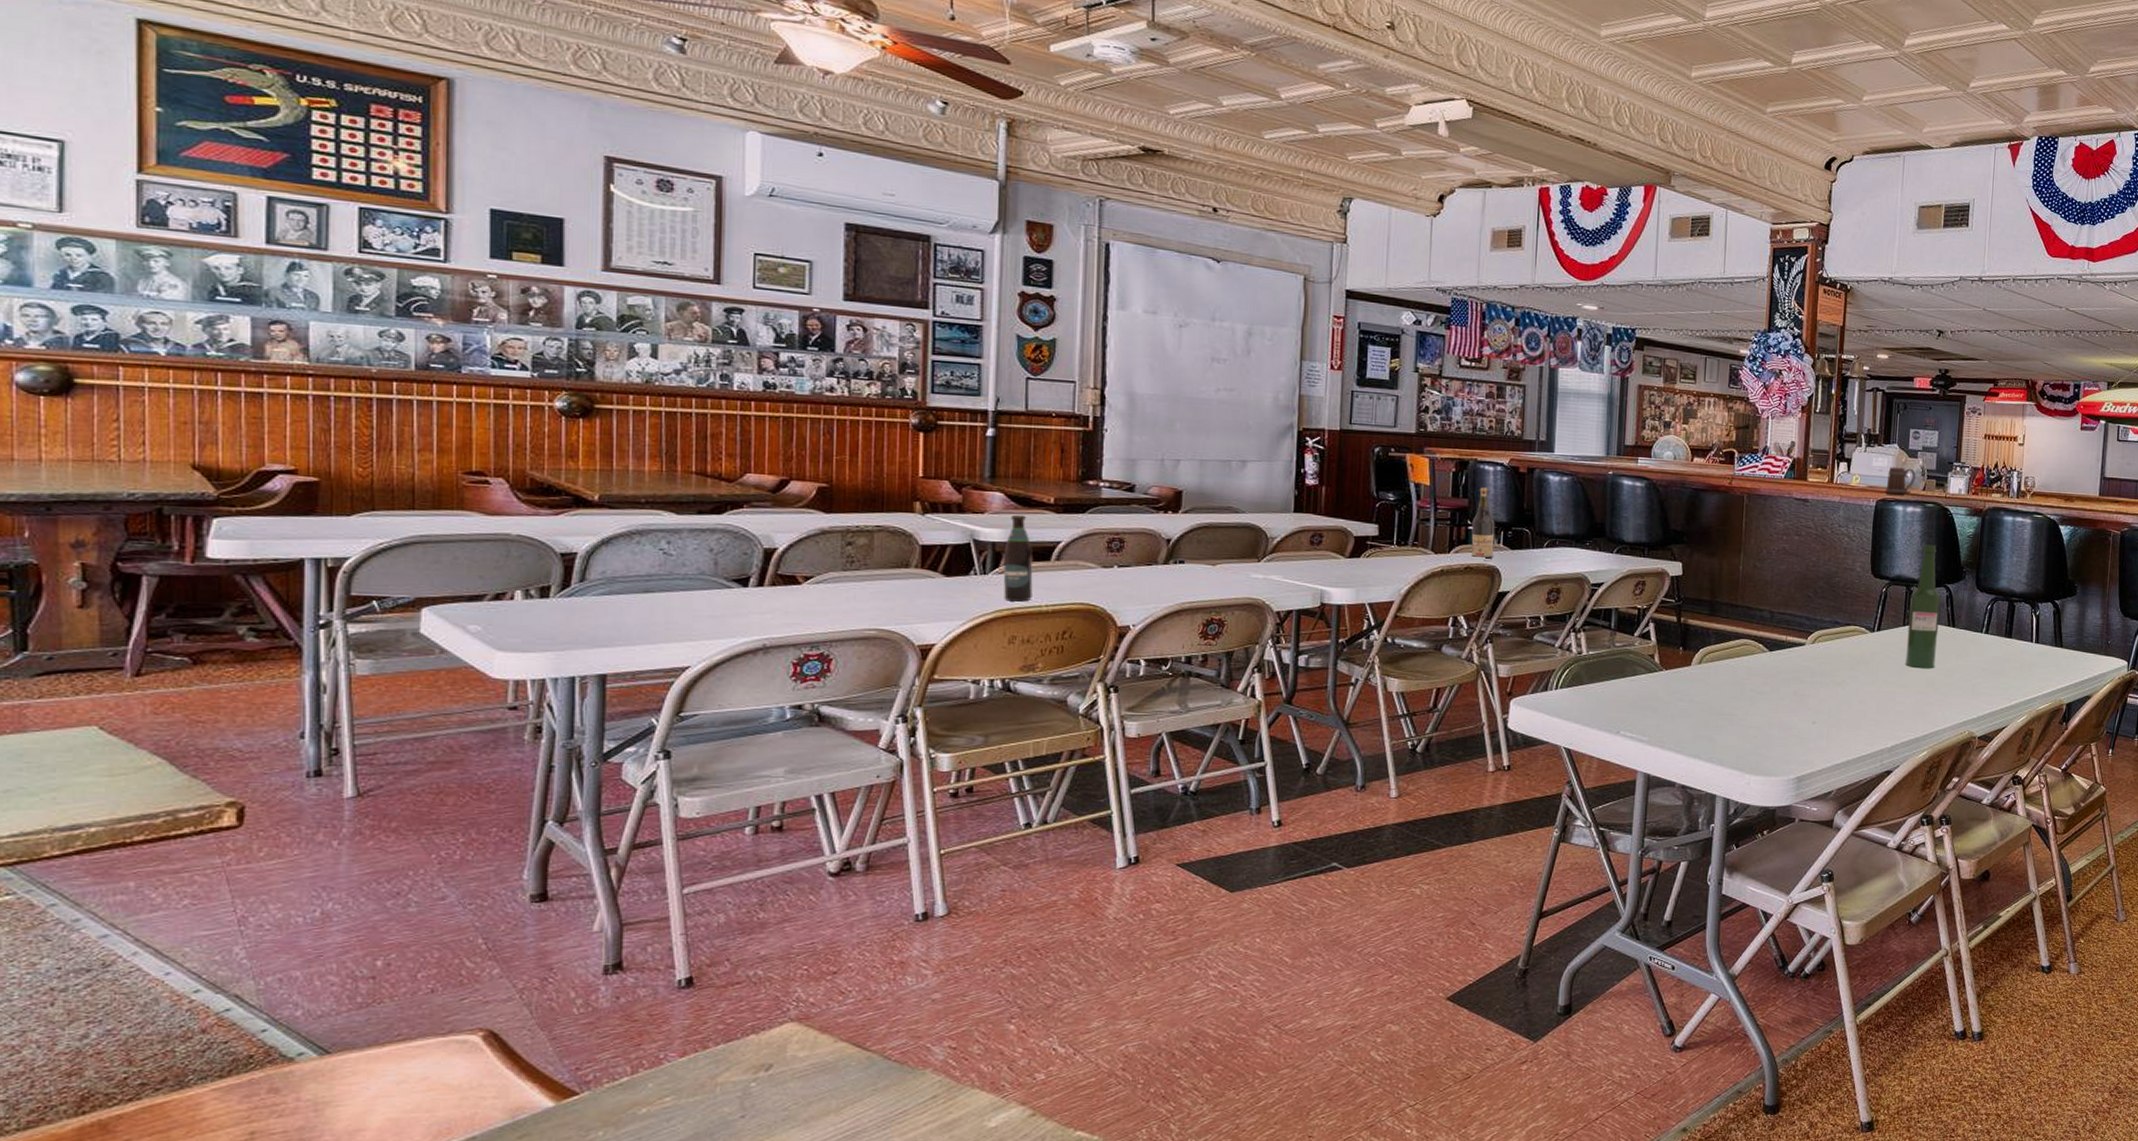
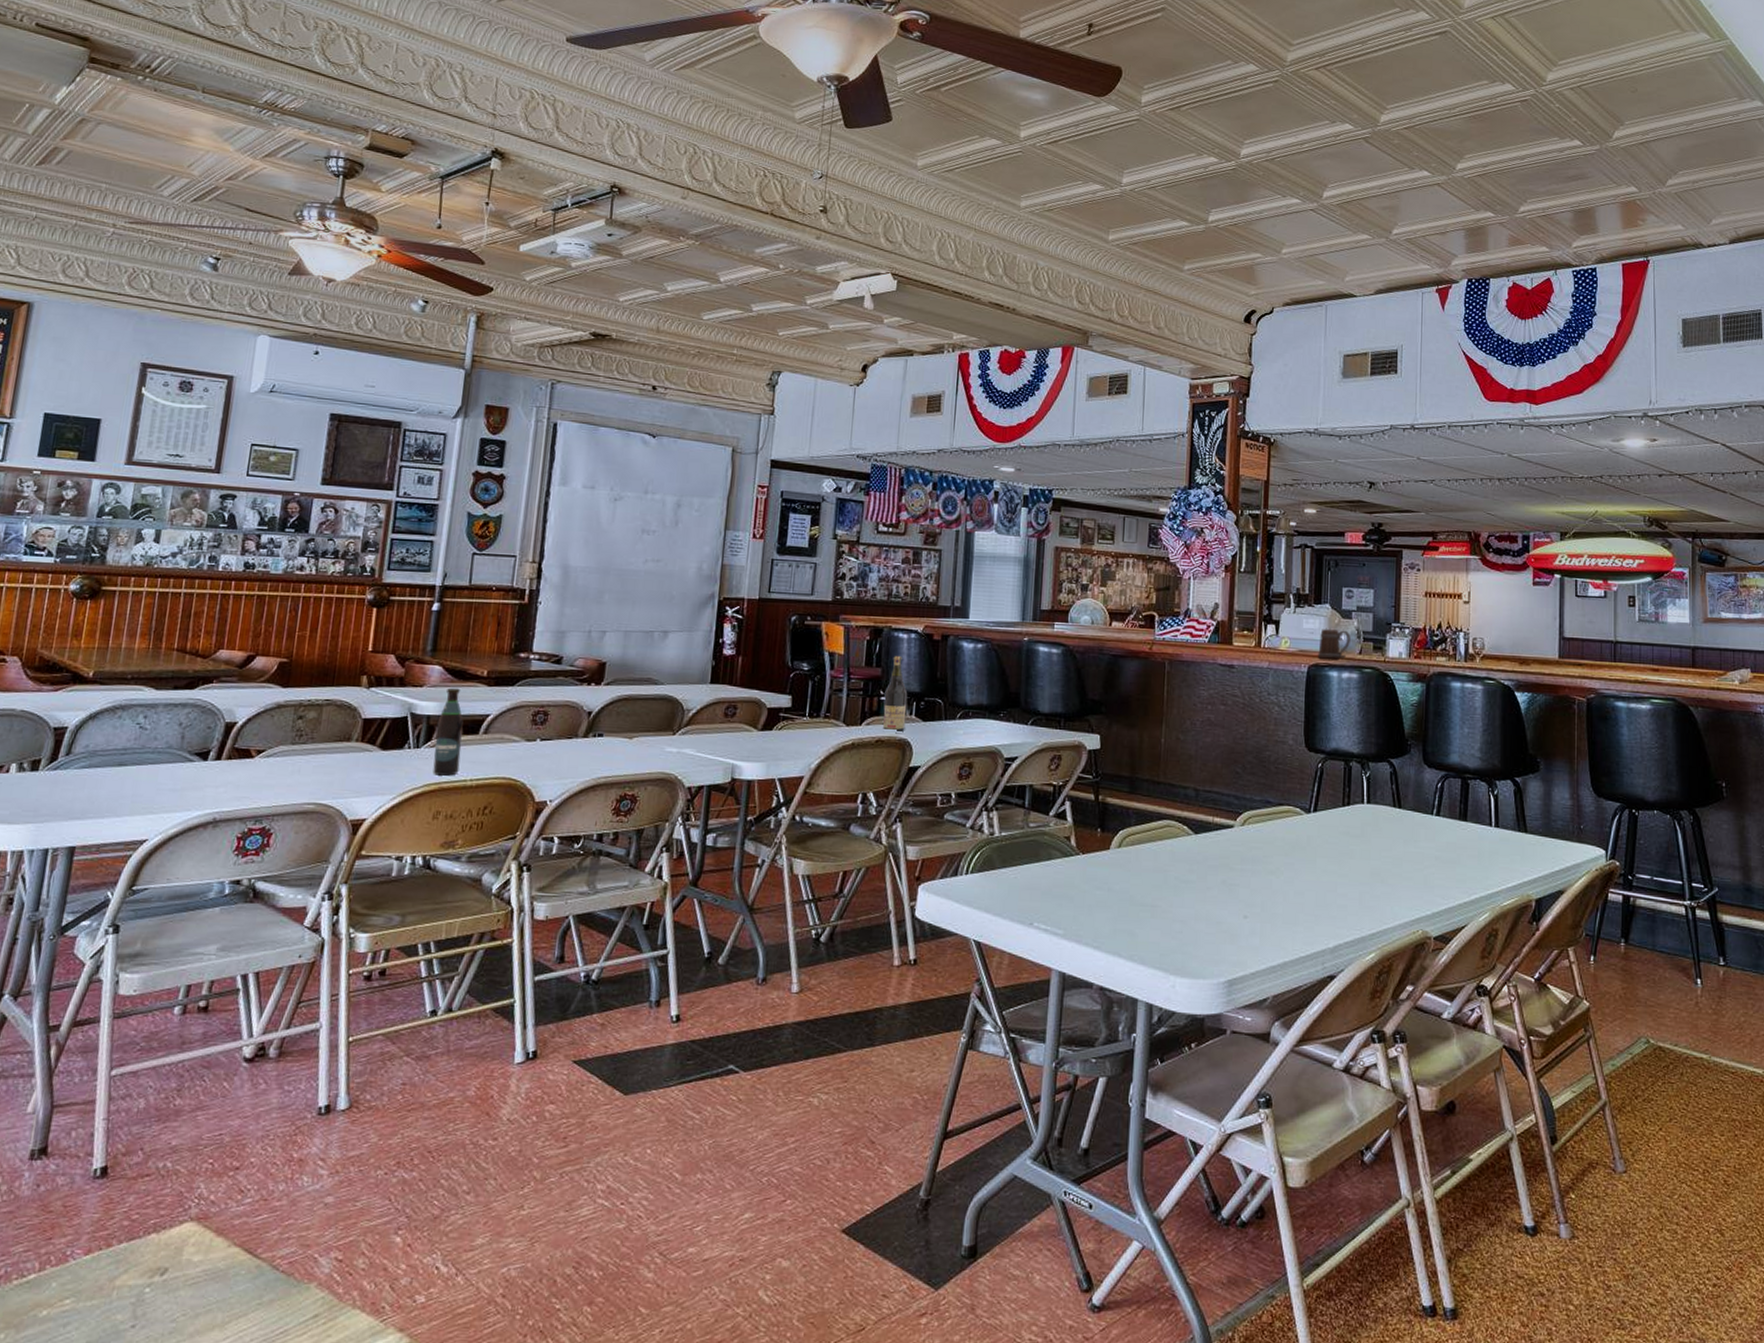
beer bottle: present [1905,544,1941,669] -> none [1346,714,1384,857]

